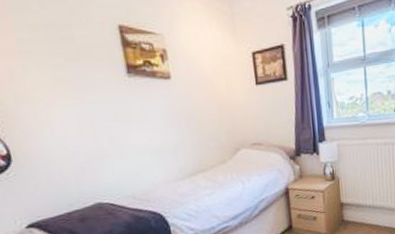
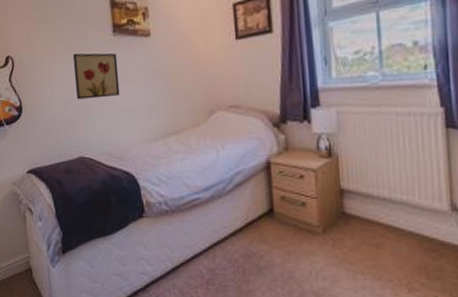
wall art: none [77,94,141,144] -> present [72,53,120,100]

